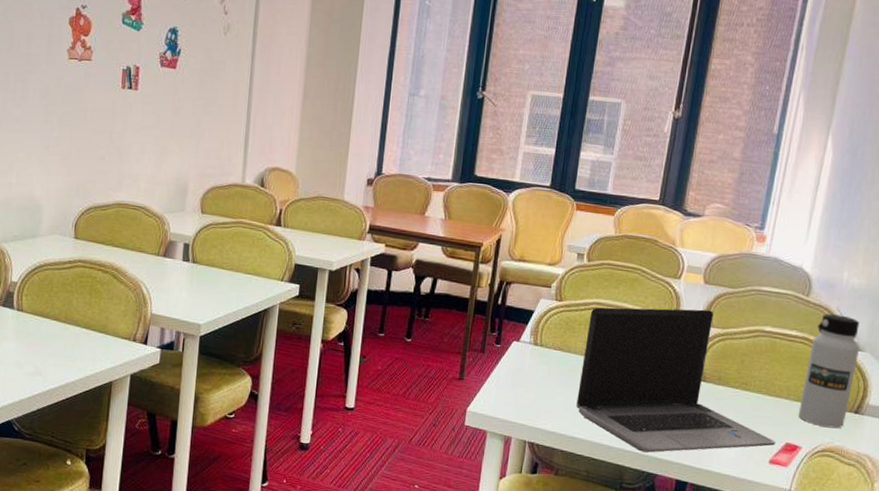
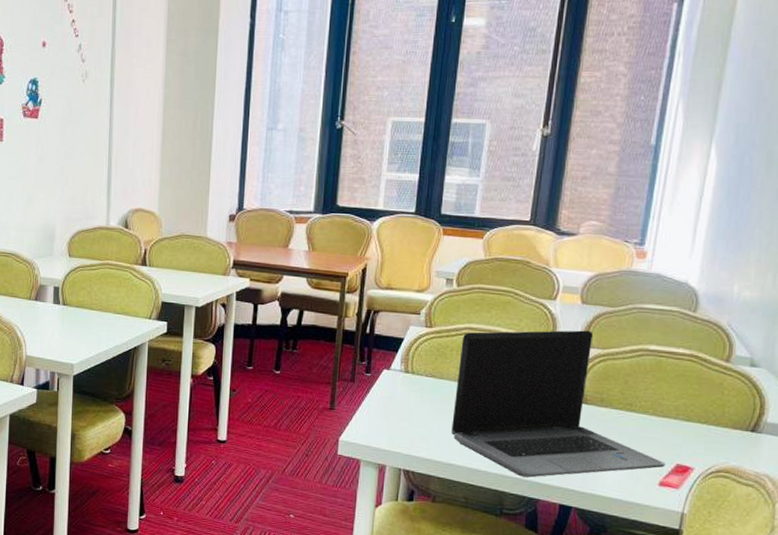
water bottle: present [798,313,860,429] -> none [689,329,754,448]

